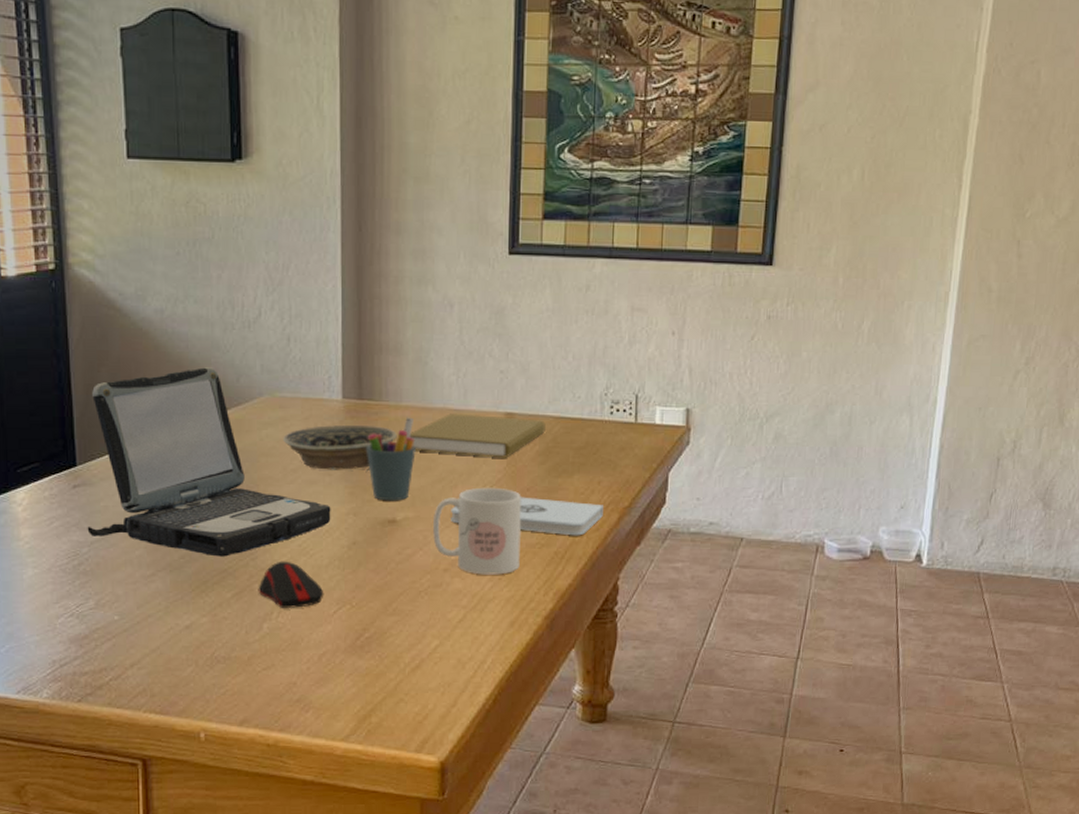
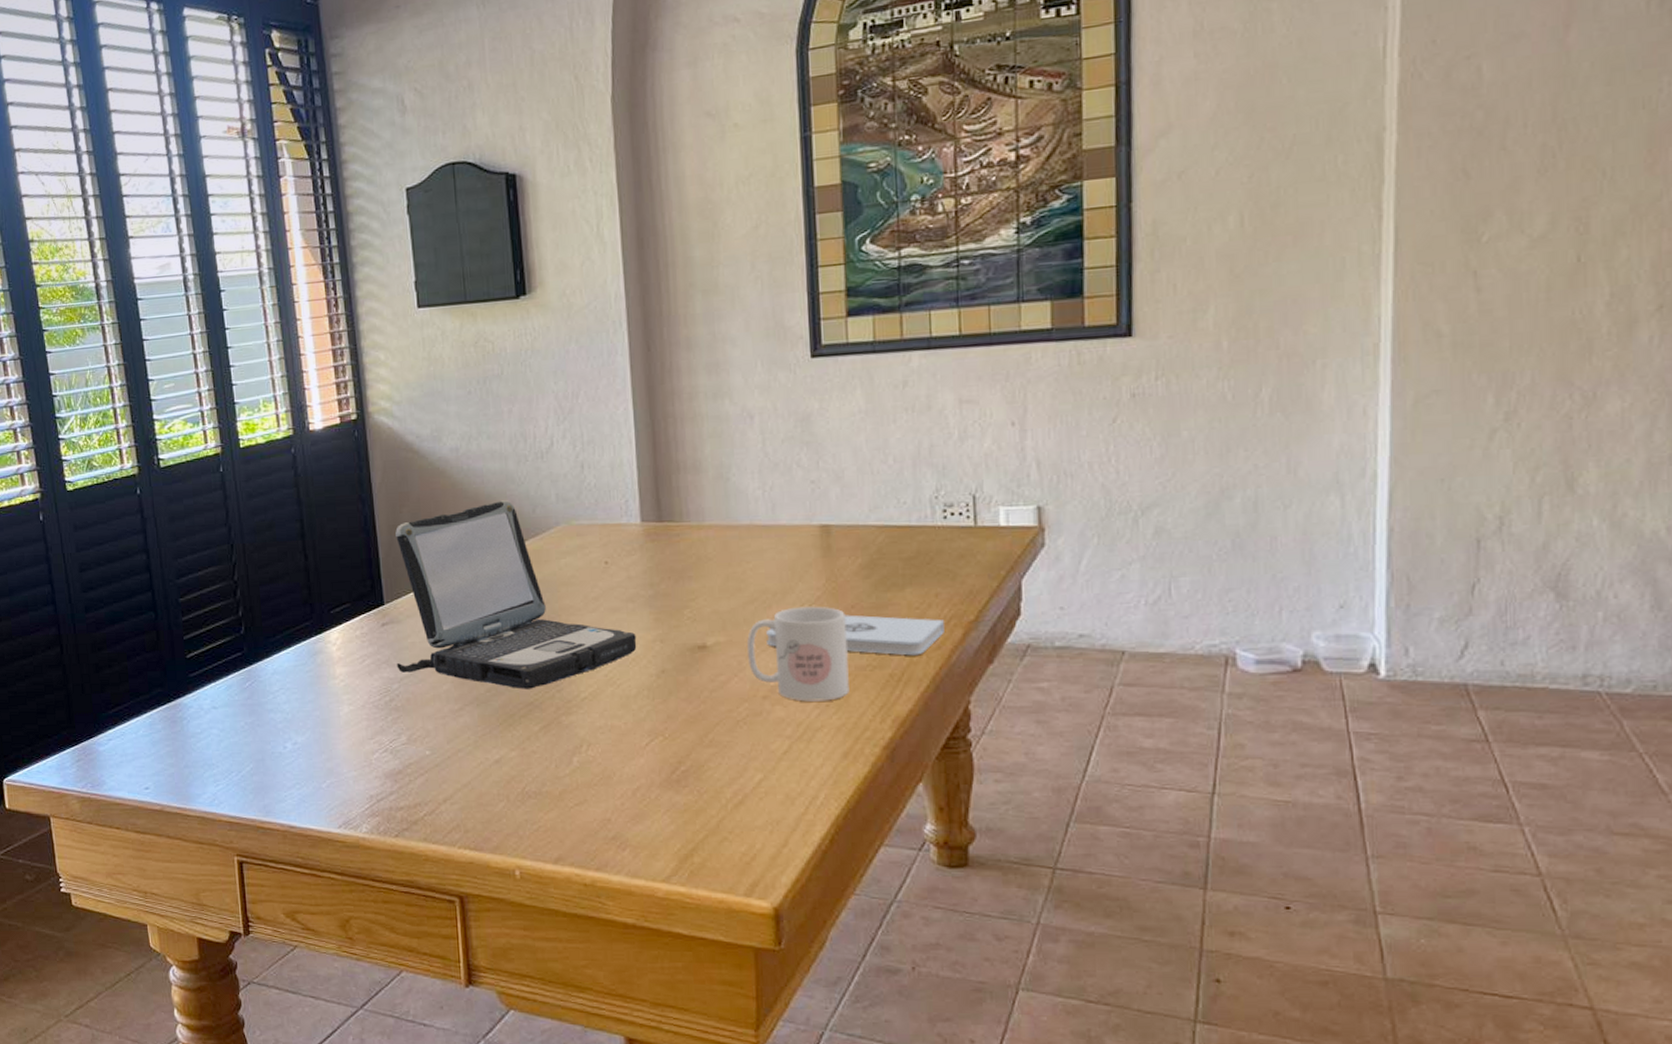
computer mouse: present [258,561,324,608] -> none [565,692,635,741]
bowl: present [283,424,397,472] -> none [582,547,702,597]
pen holder: present [365,417,416,501] -> none [669,536,723,626]
book: present [409,413,546,458] -> none [714,529,868,574]

